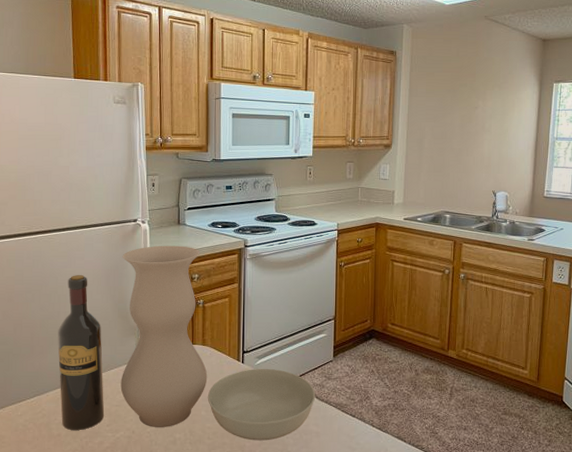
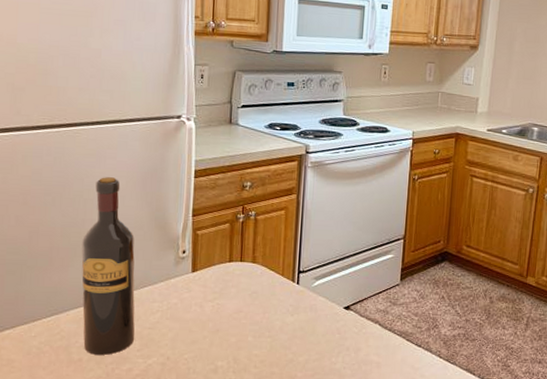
vase: present [120,245,208,427] -> none [155,147,257,354]
bowl: present [207,368,316,441] -> none [255,290,379,371]

